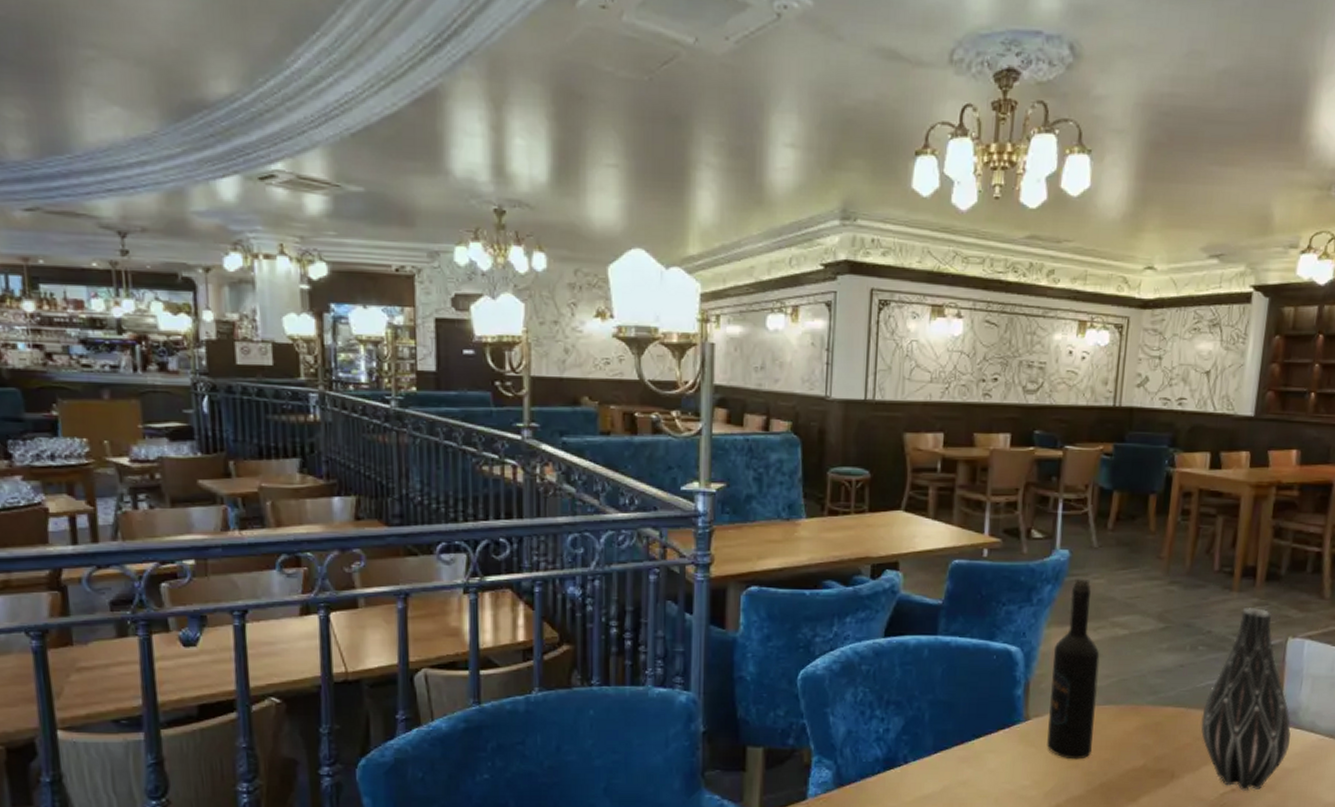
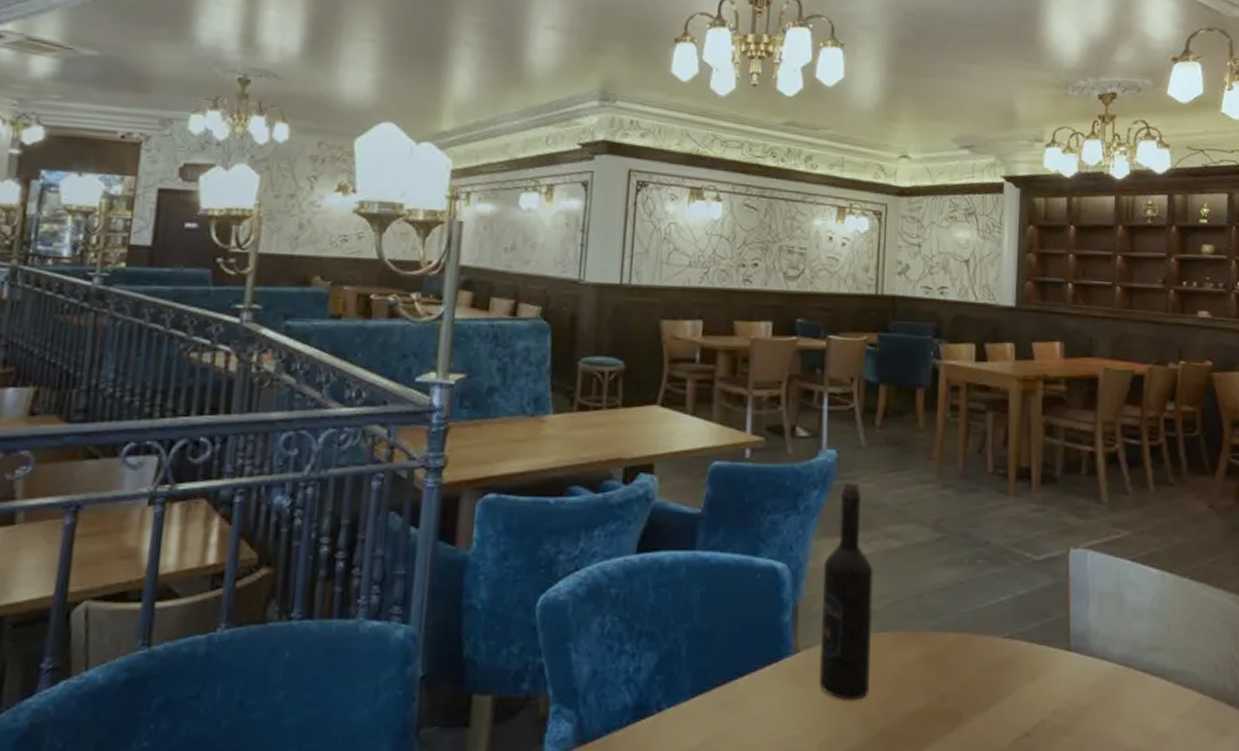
vase: present [1201,607,1291,791] -> none [986,513,1083,735]

